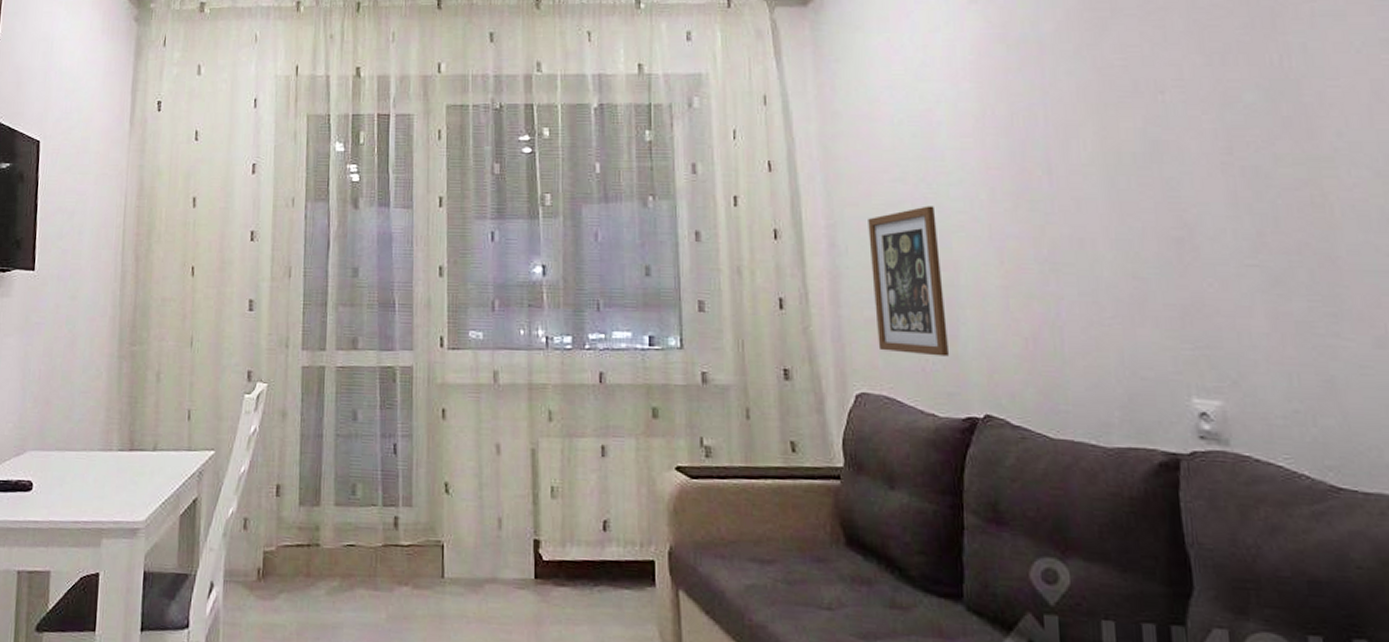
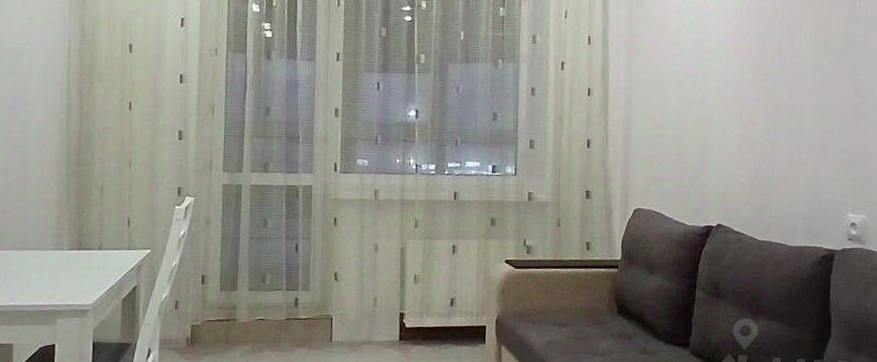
wall art: present [868,206,950,357] -> none [652,75,701,183]

